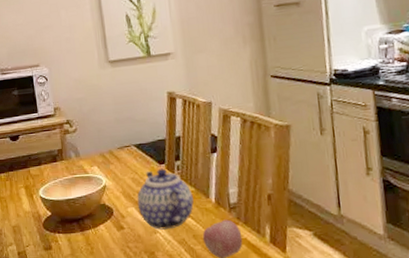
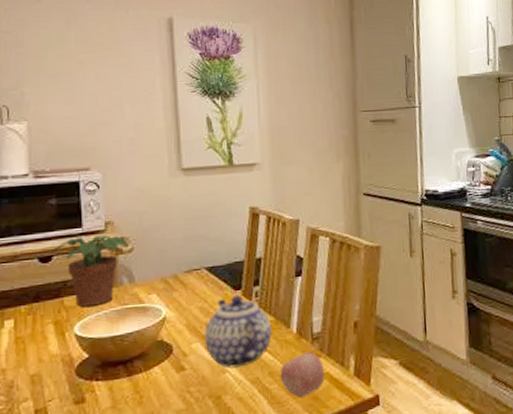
potted plant: none [17,118,72,175] -> present [50,235,127,307]

